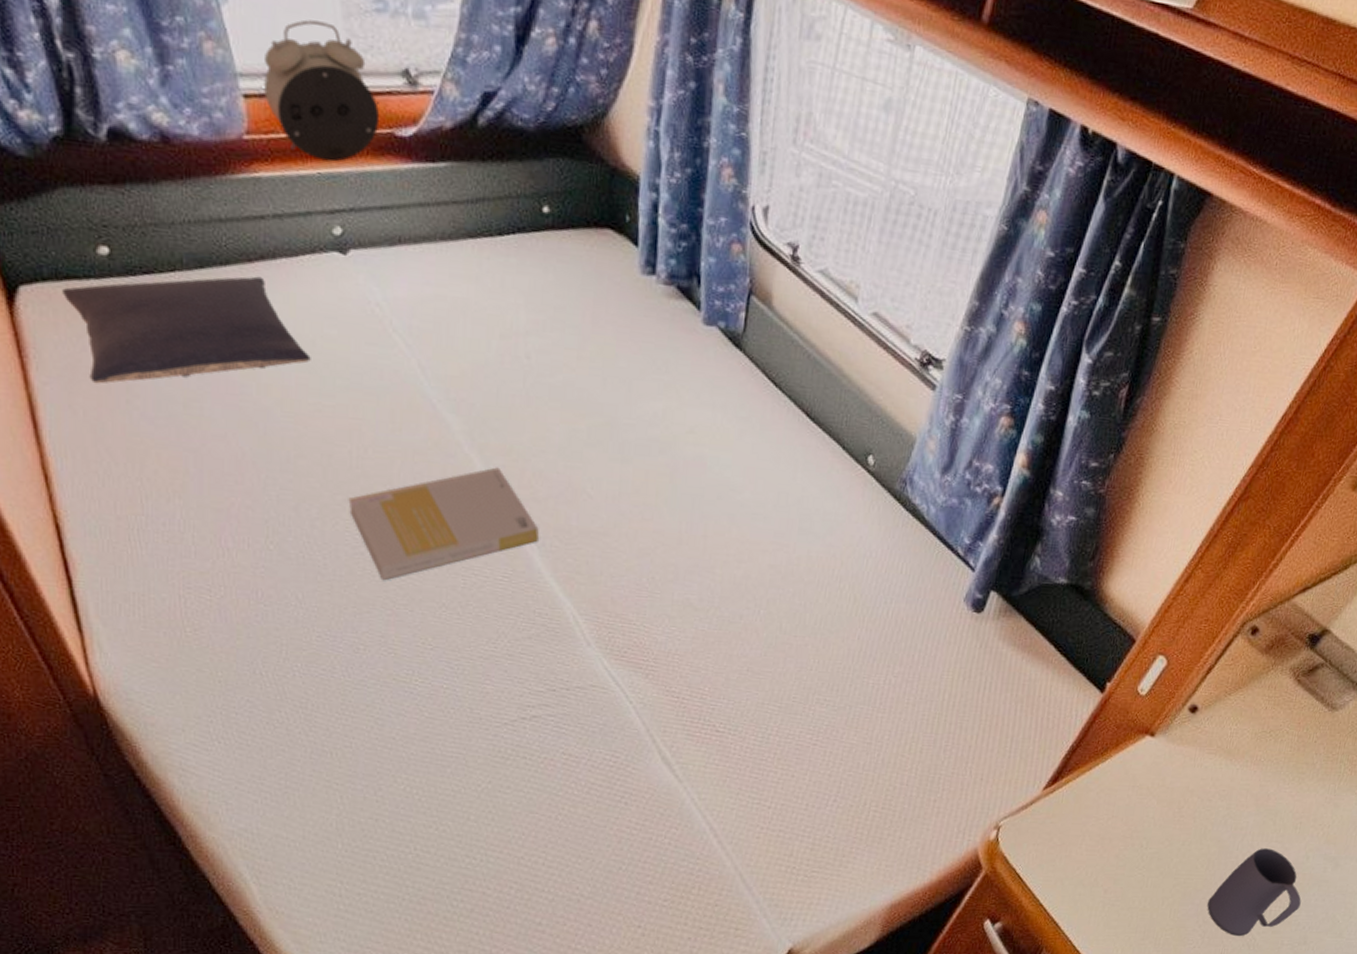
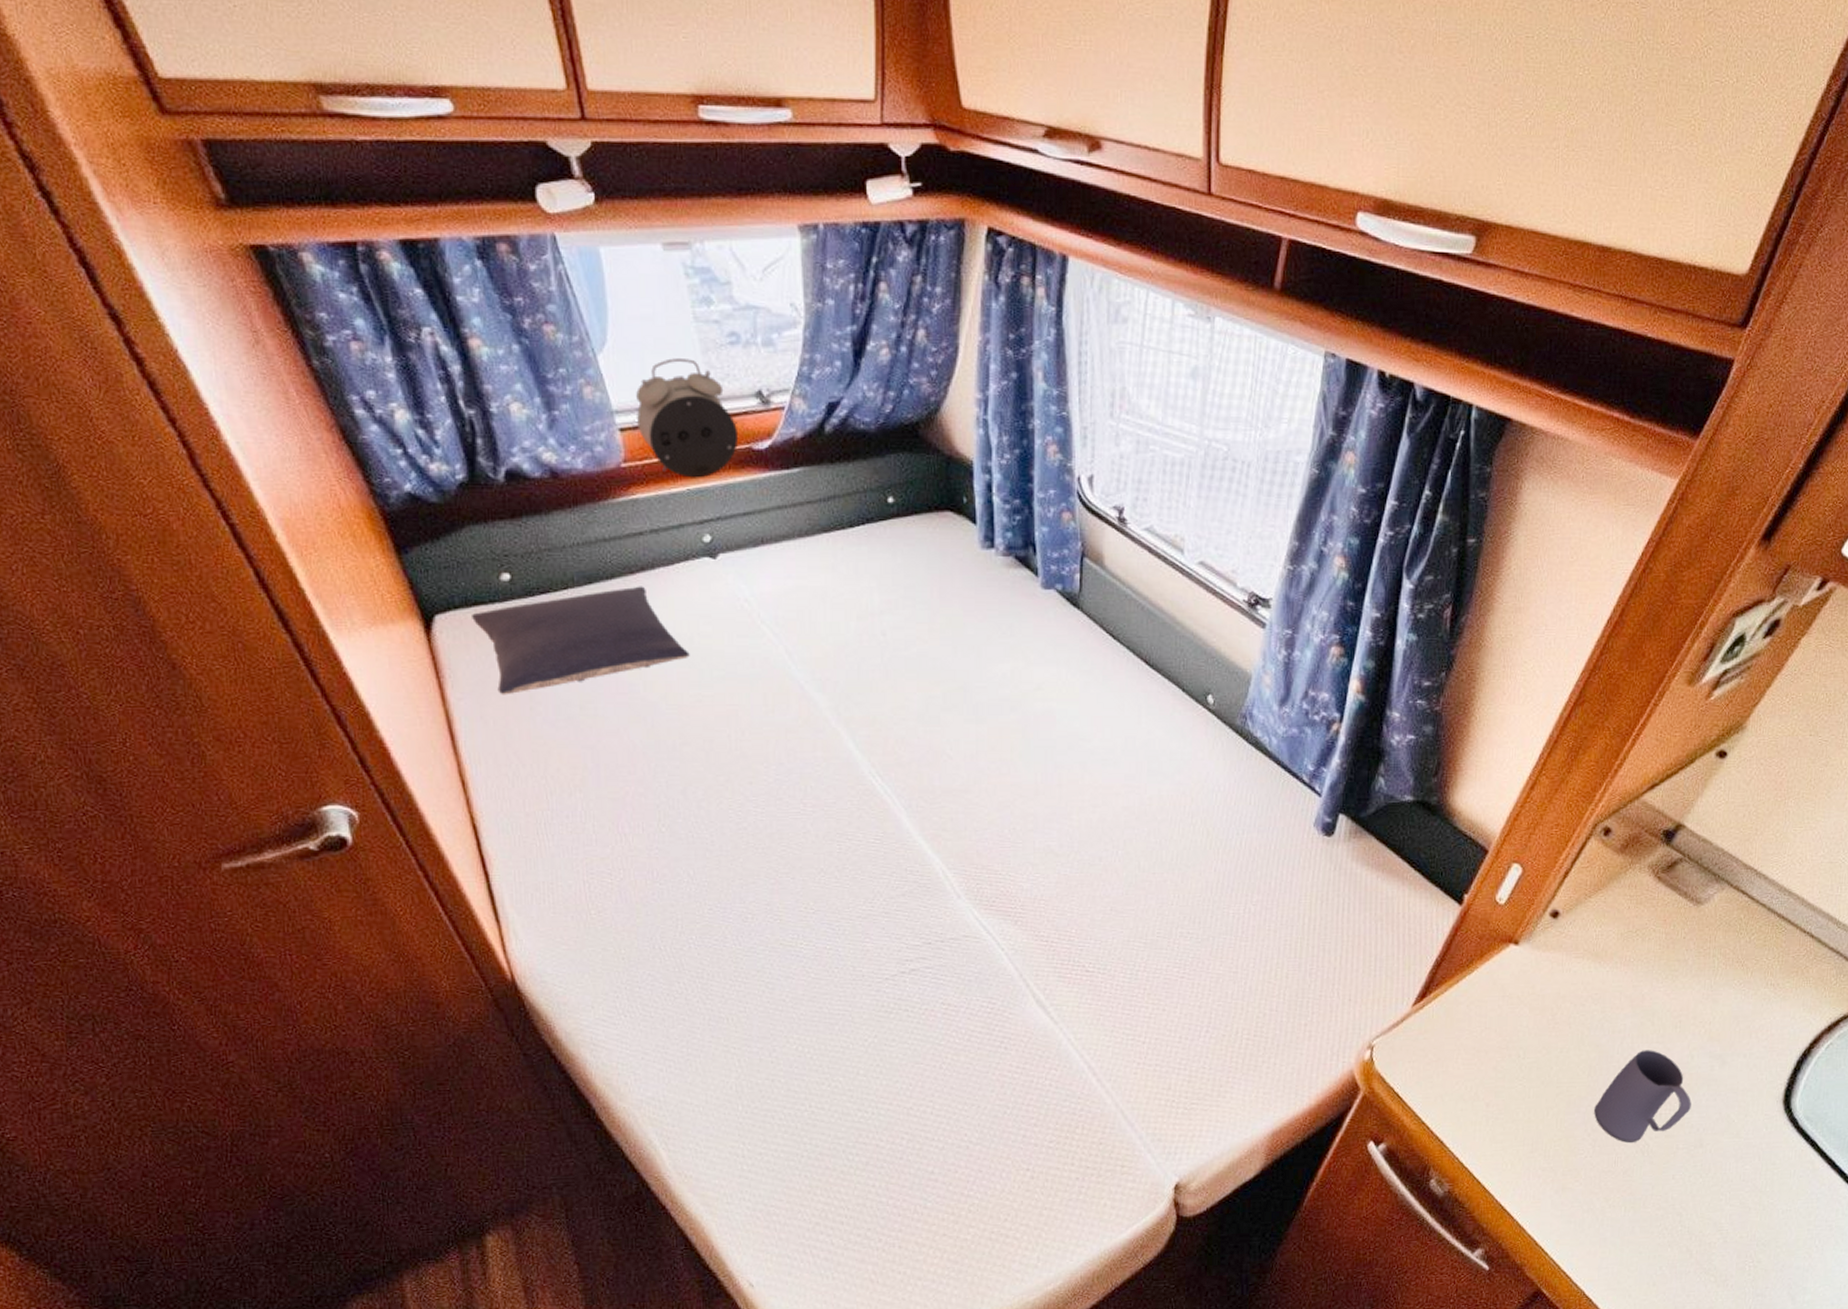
book: present [348,467,539,581] -> none [730,738,905,852]

